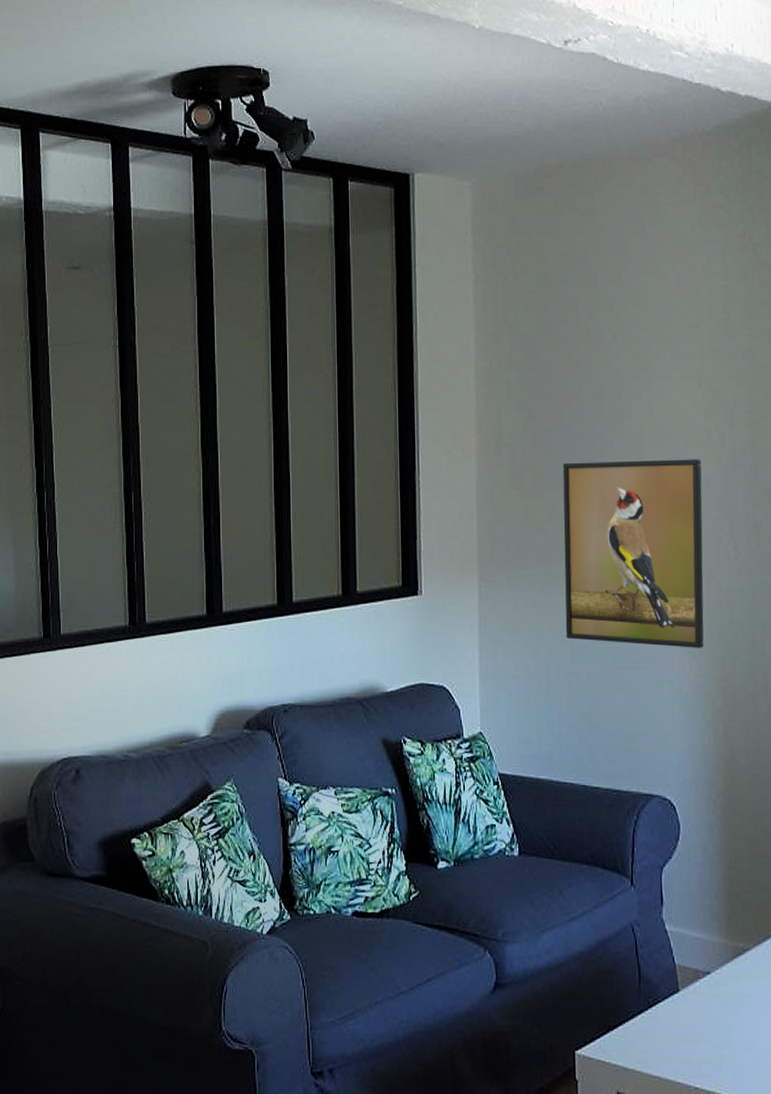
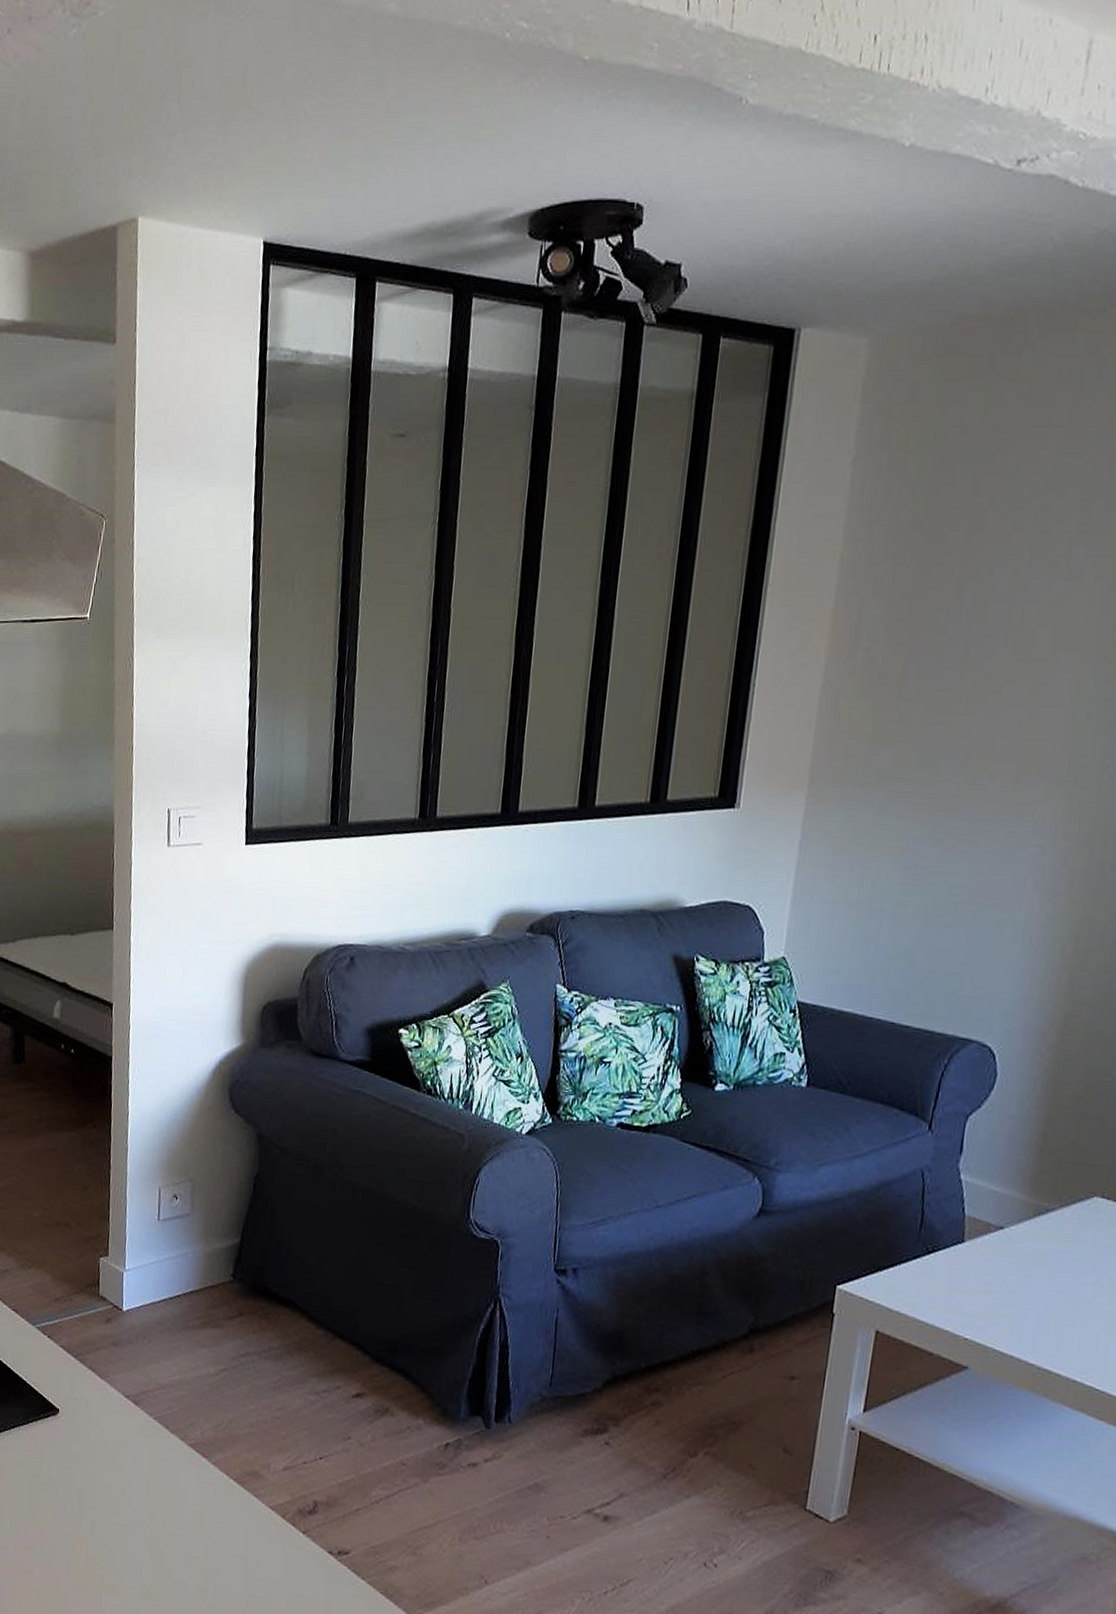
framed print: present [562,459,704,648] -> none [898,671,1101,888]

